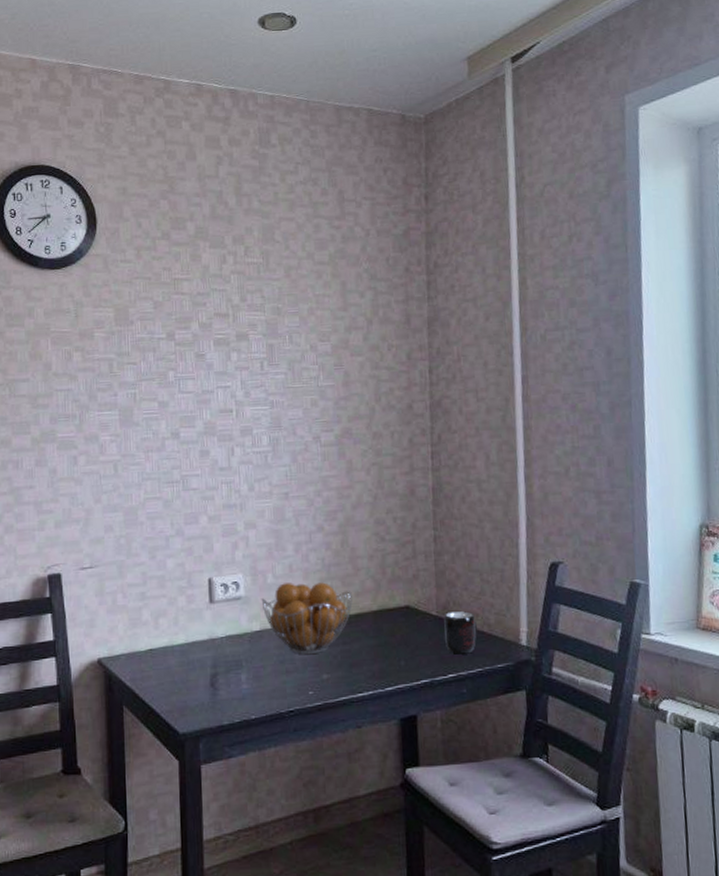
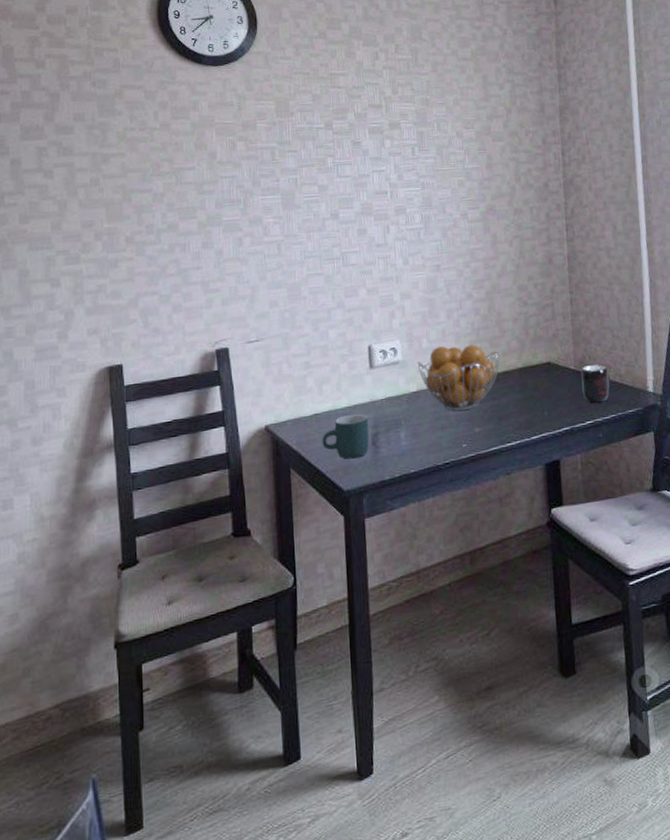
mug: none [157,651,207,700] -> present [322,414,369,459]

